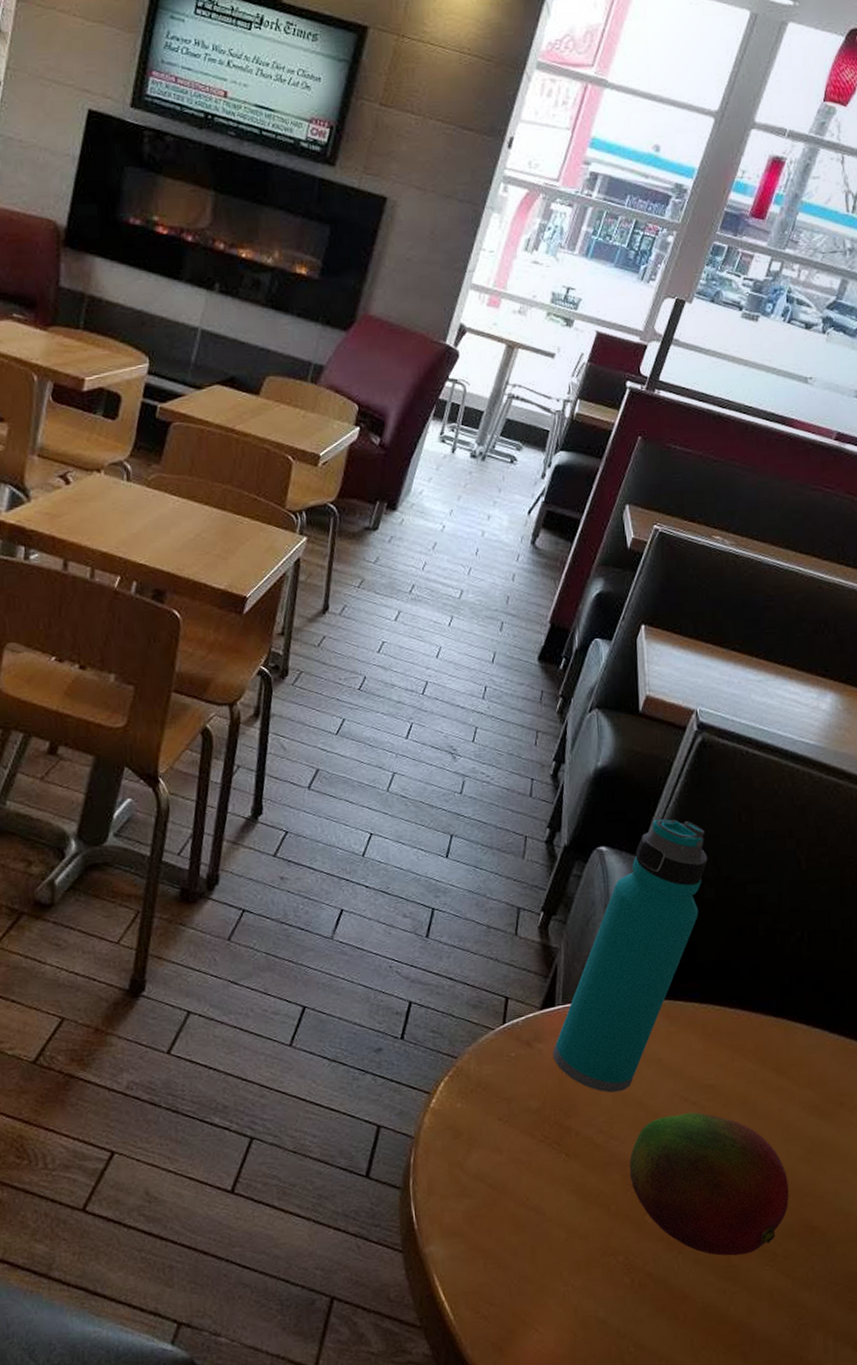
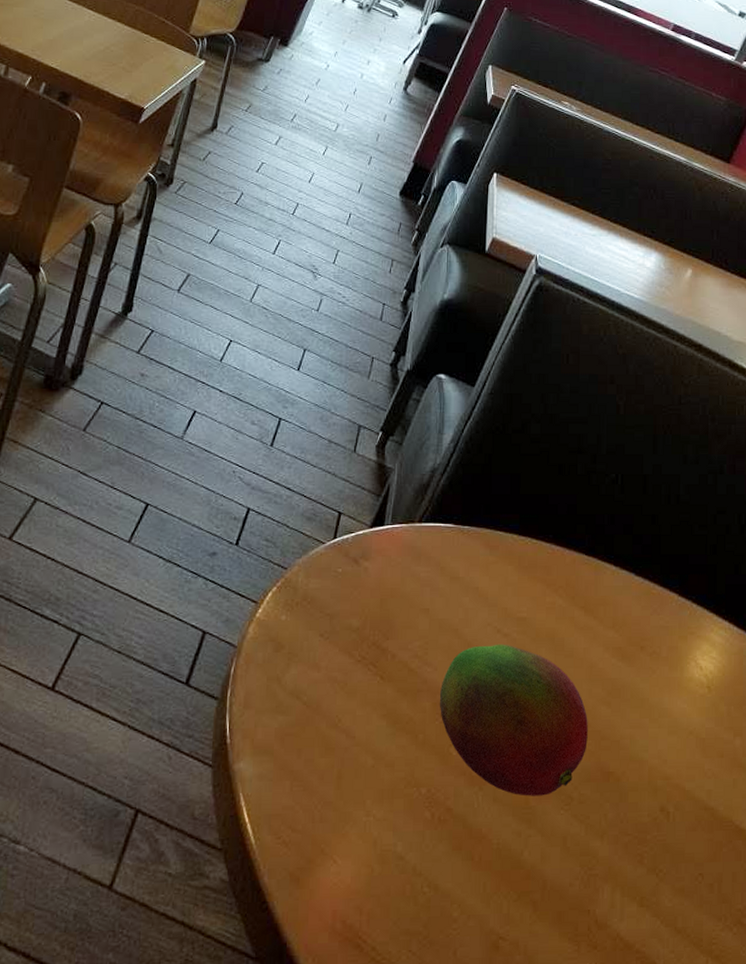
water bottle: present [552,819,708,1093] -> none [377,354,536,617]

